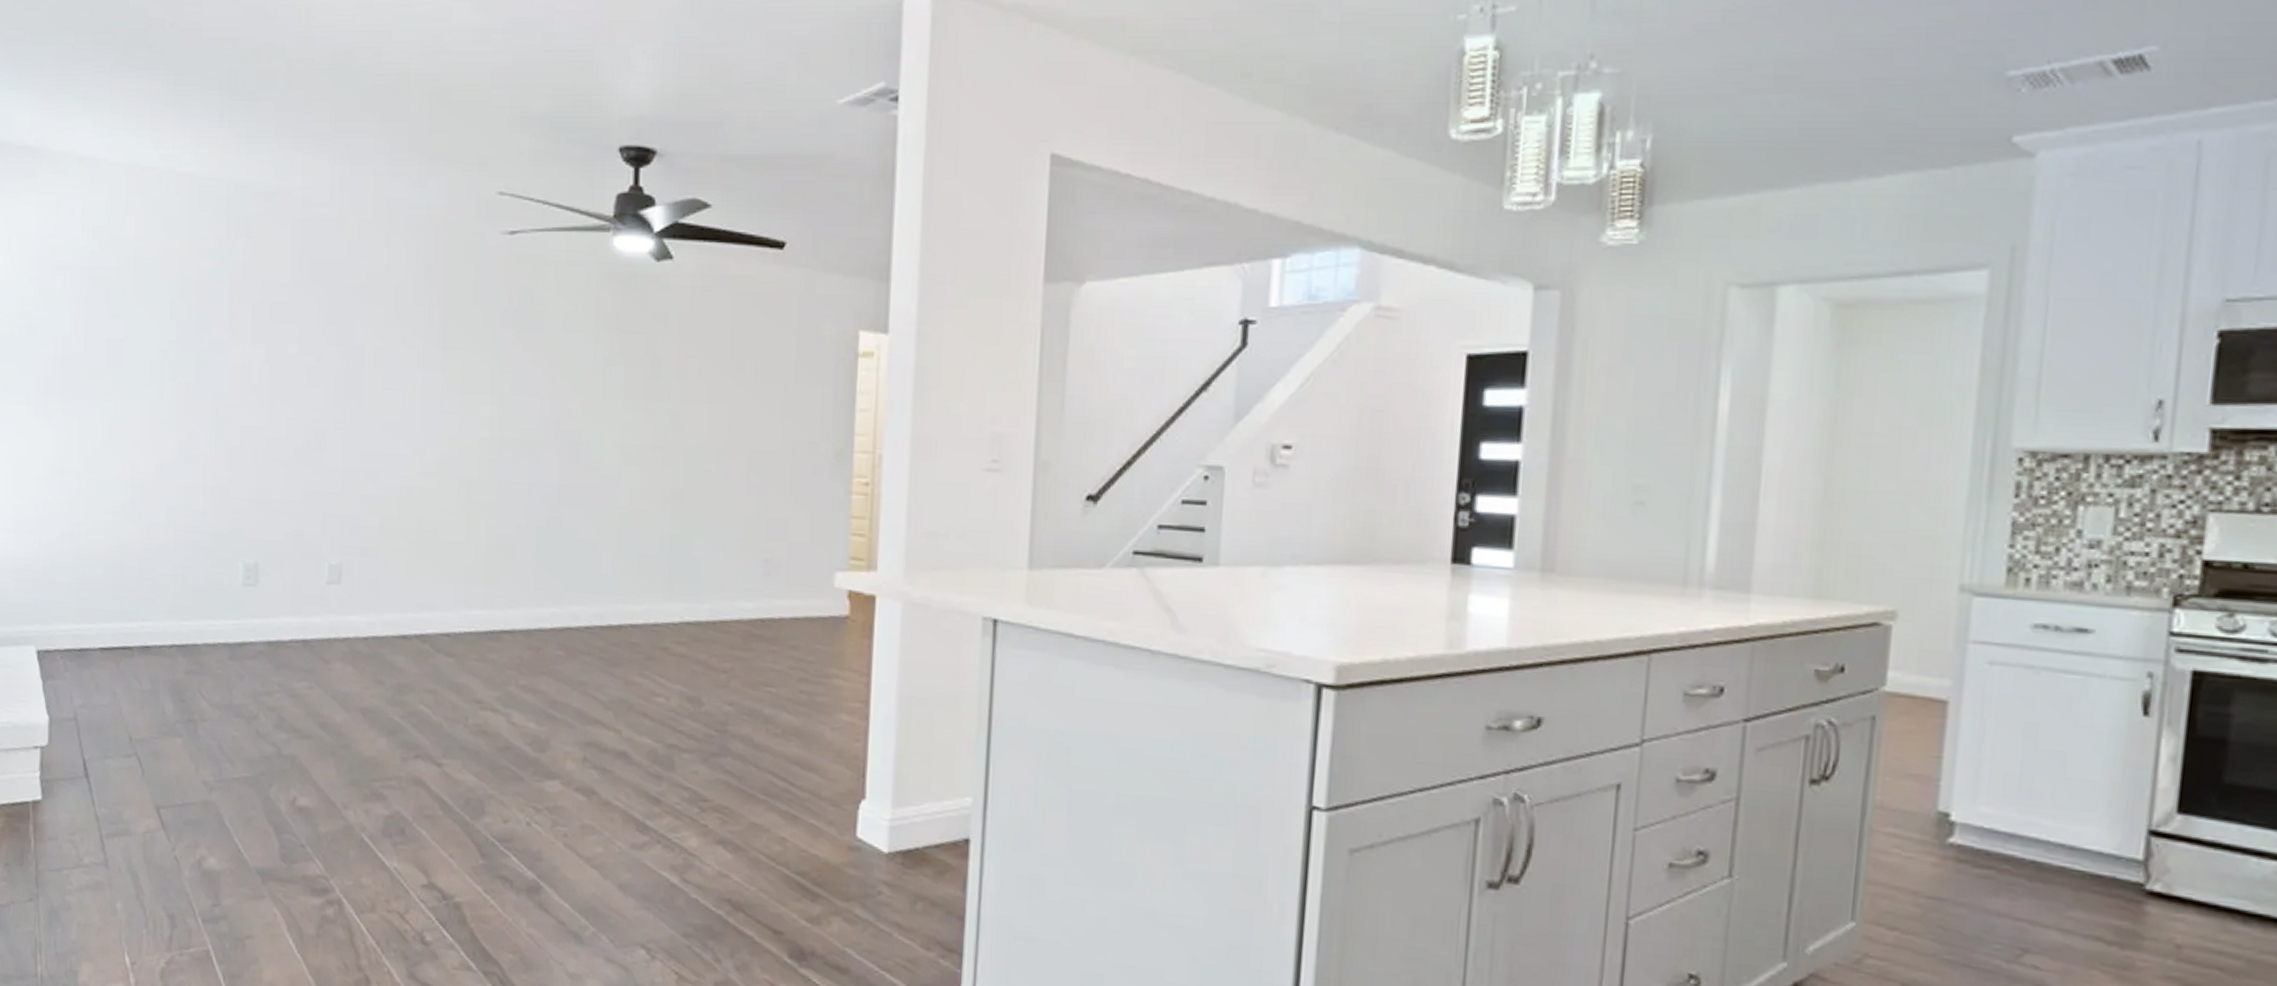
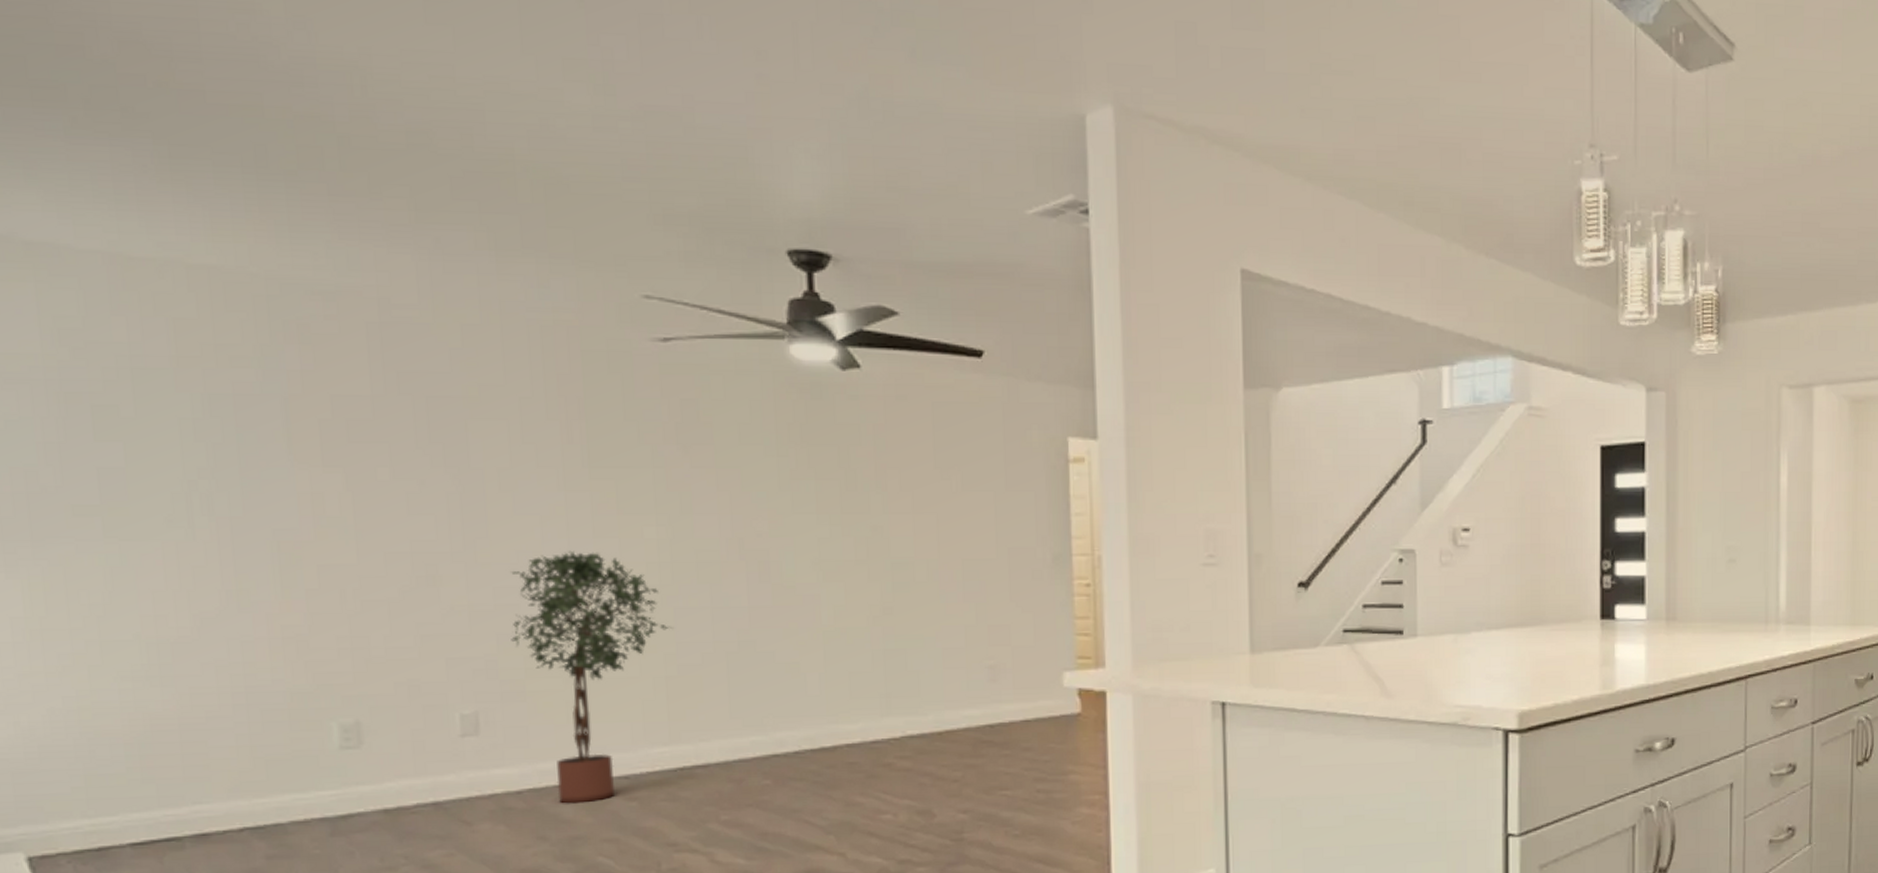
potted tree: none [371,424,496,655] -> present [511,550,673,804]

